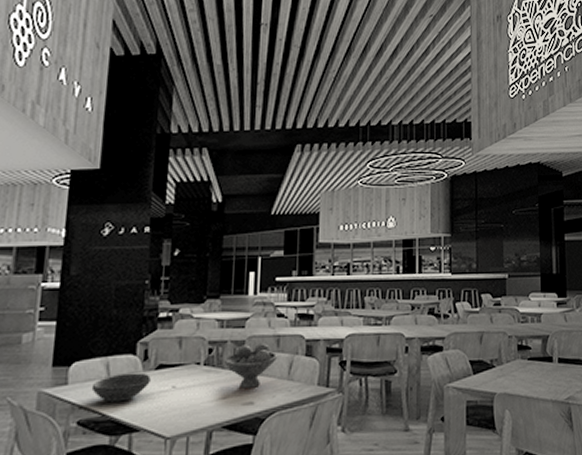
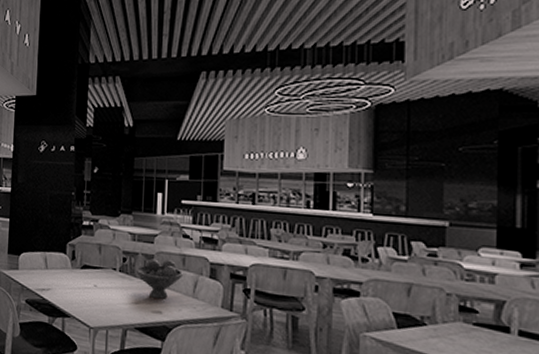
bowl: present [91,372,151,403] -> none [35,267,77,291]

